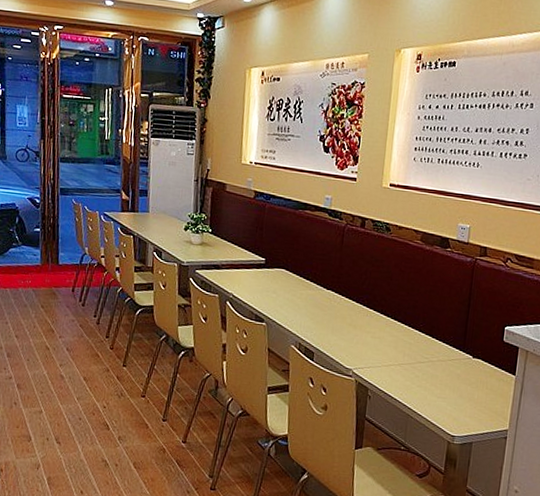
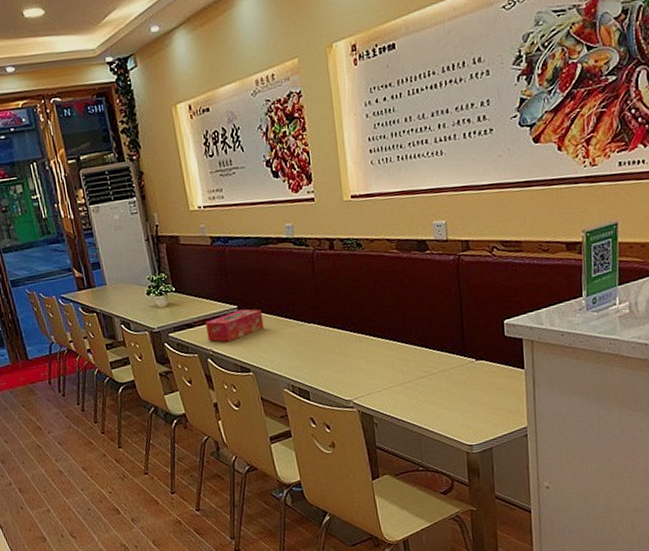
tissue box: none [231,262,287,290] -> present [205,309,264,342]

